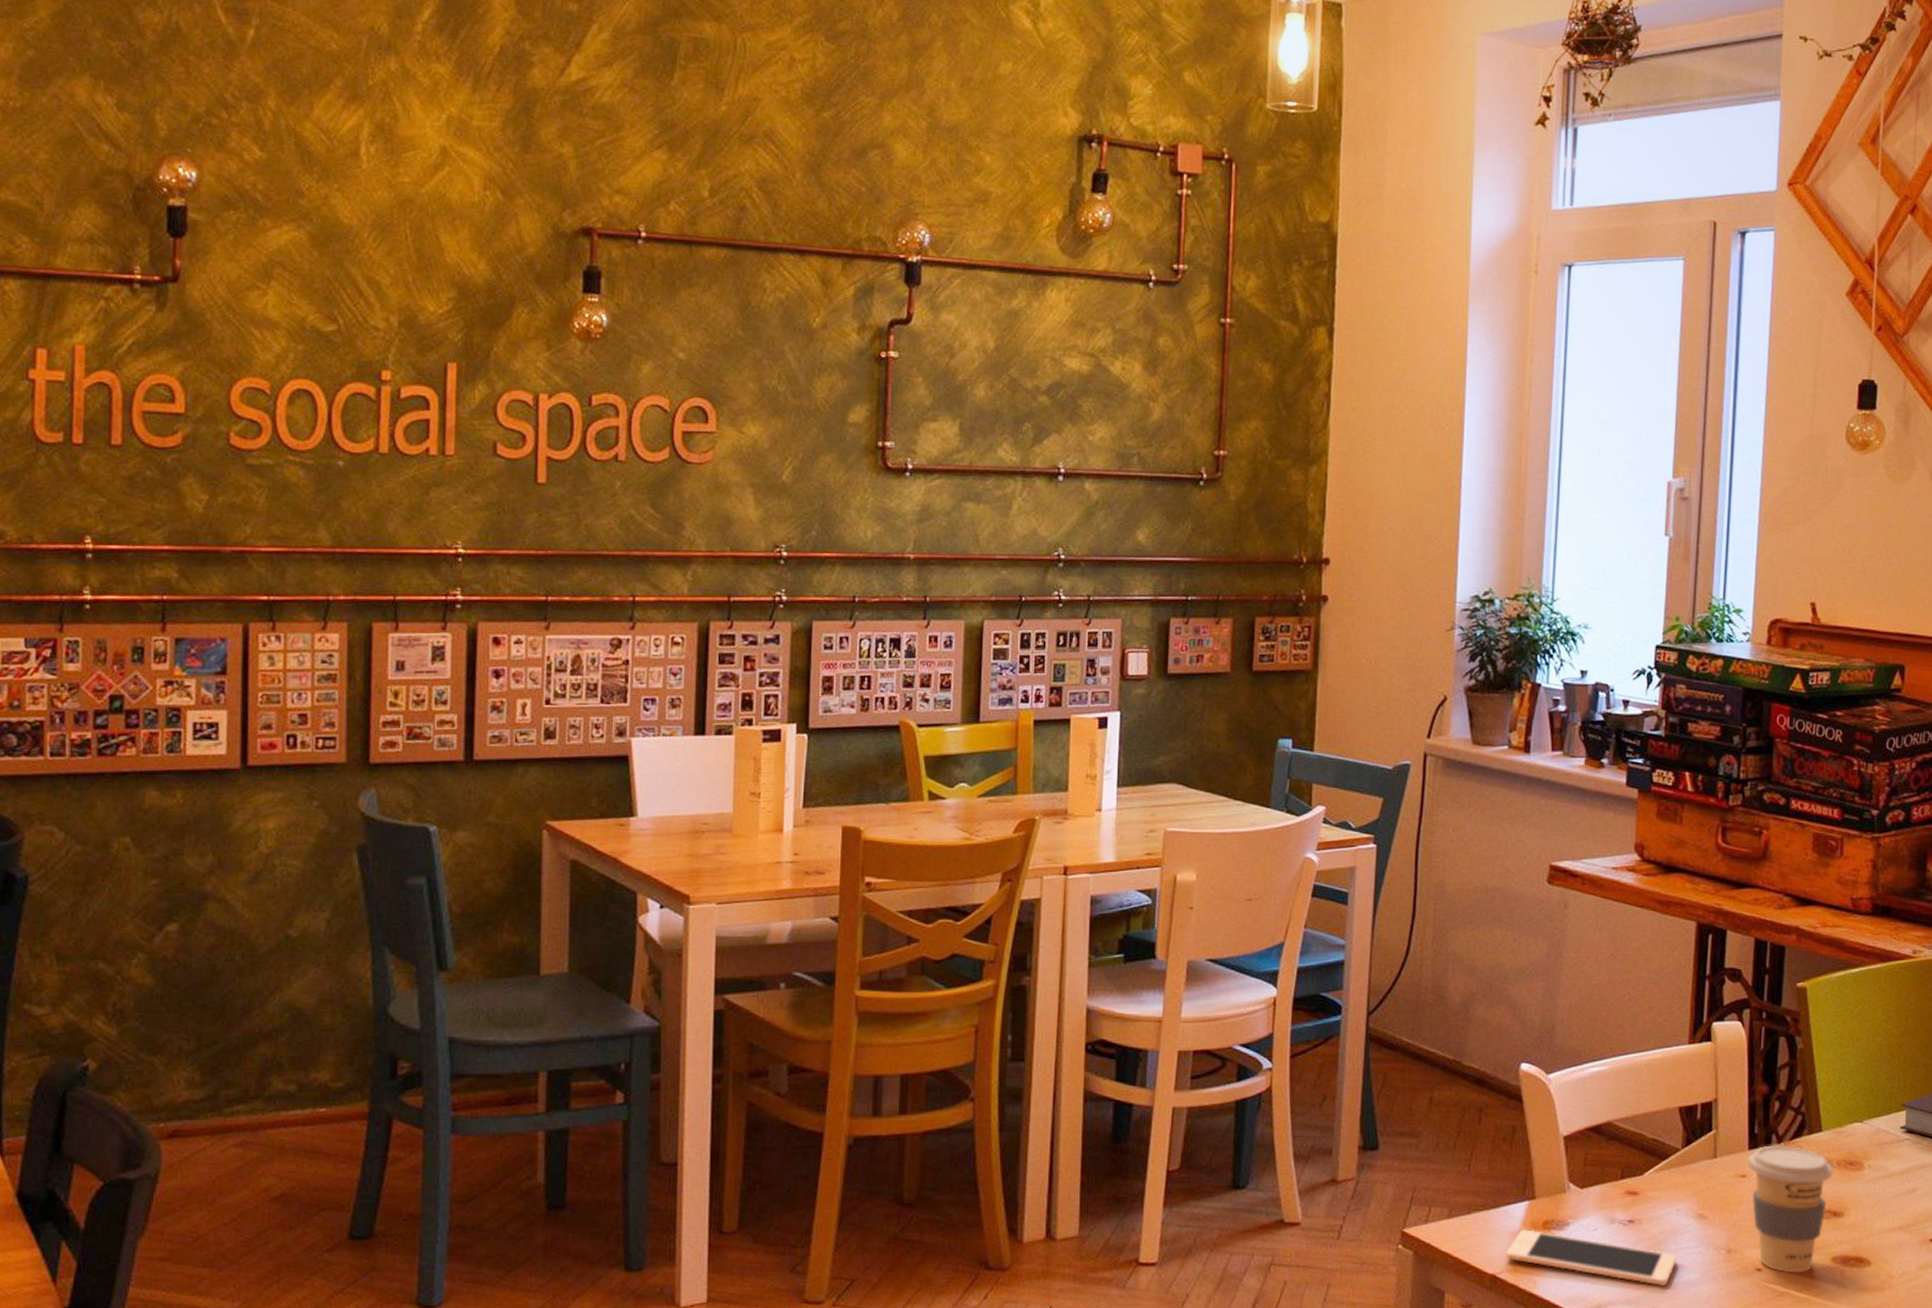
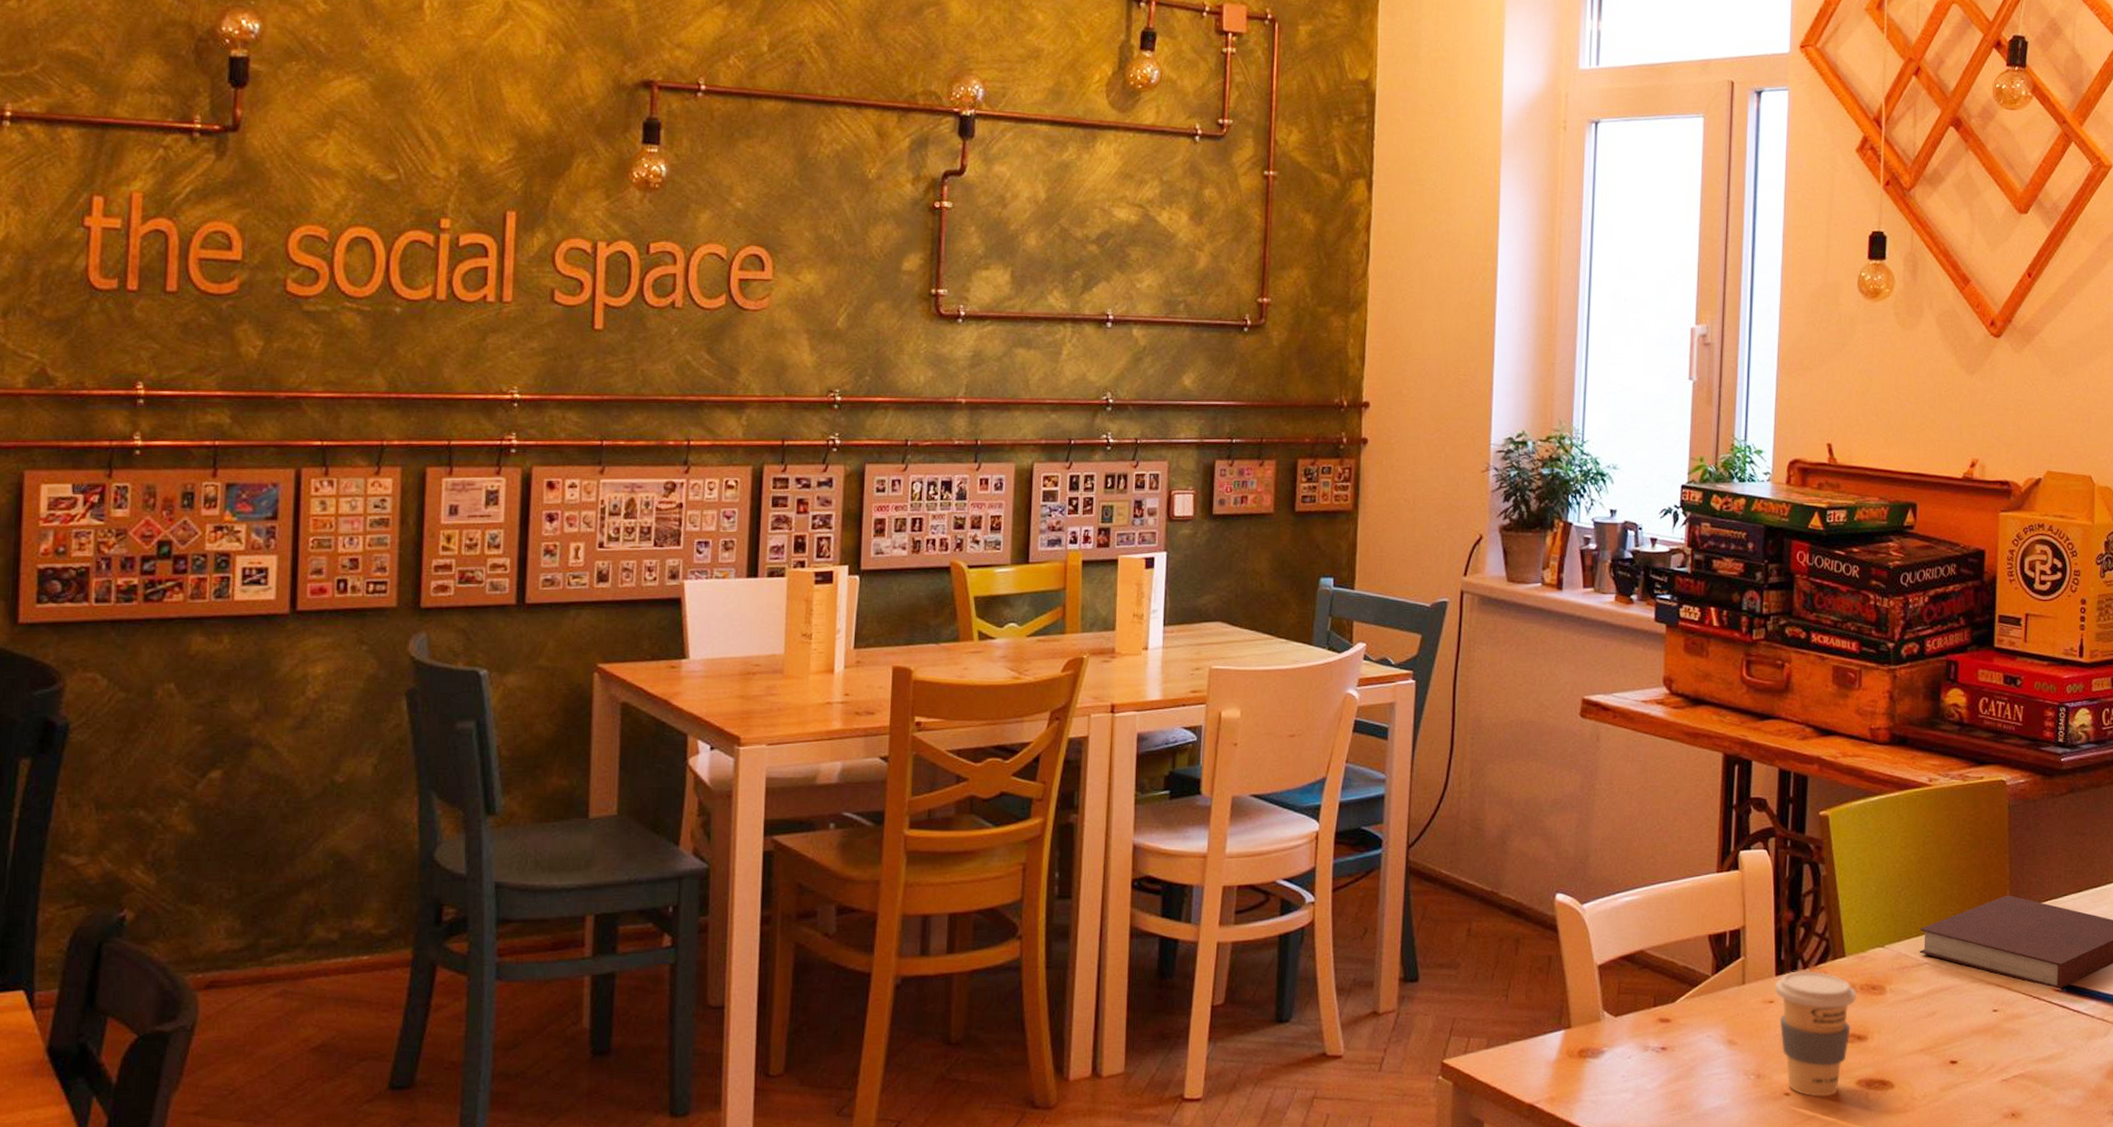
cell phone: present [1506,1229,1677,1287] -> none [1543,1058,1708,1113]

